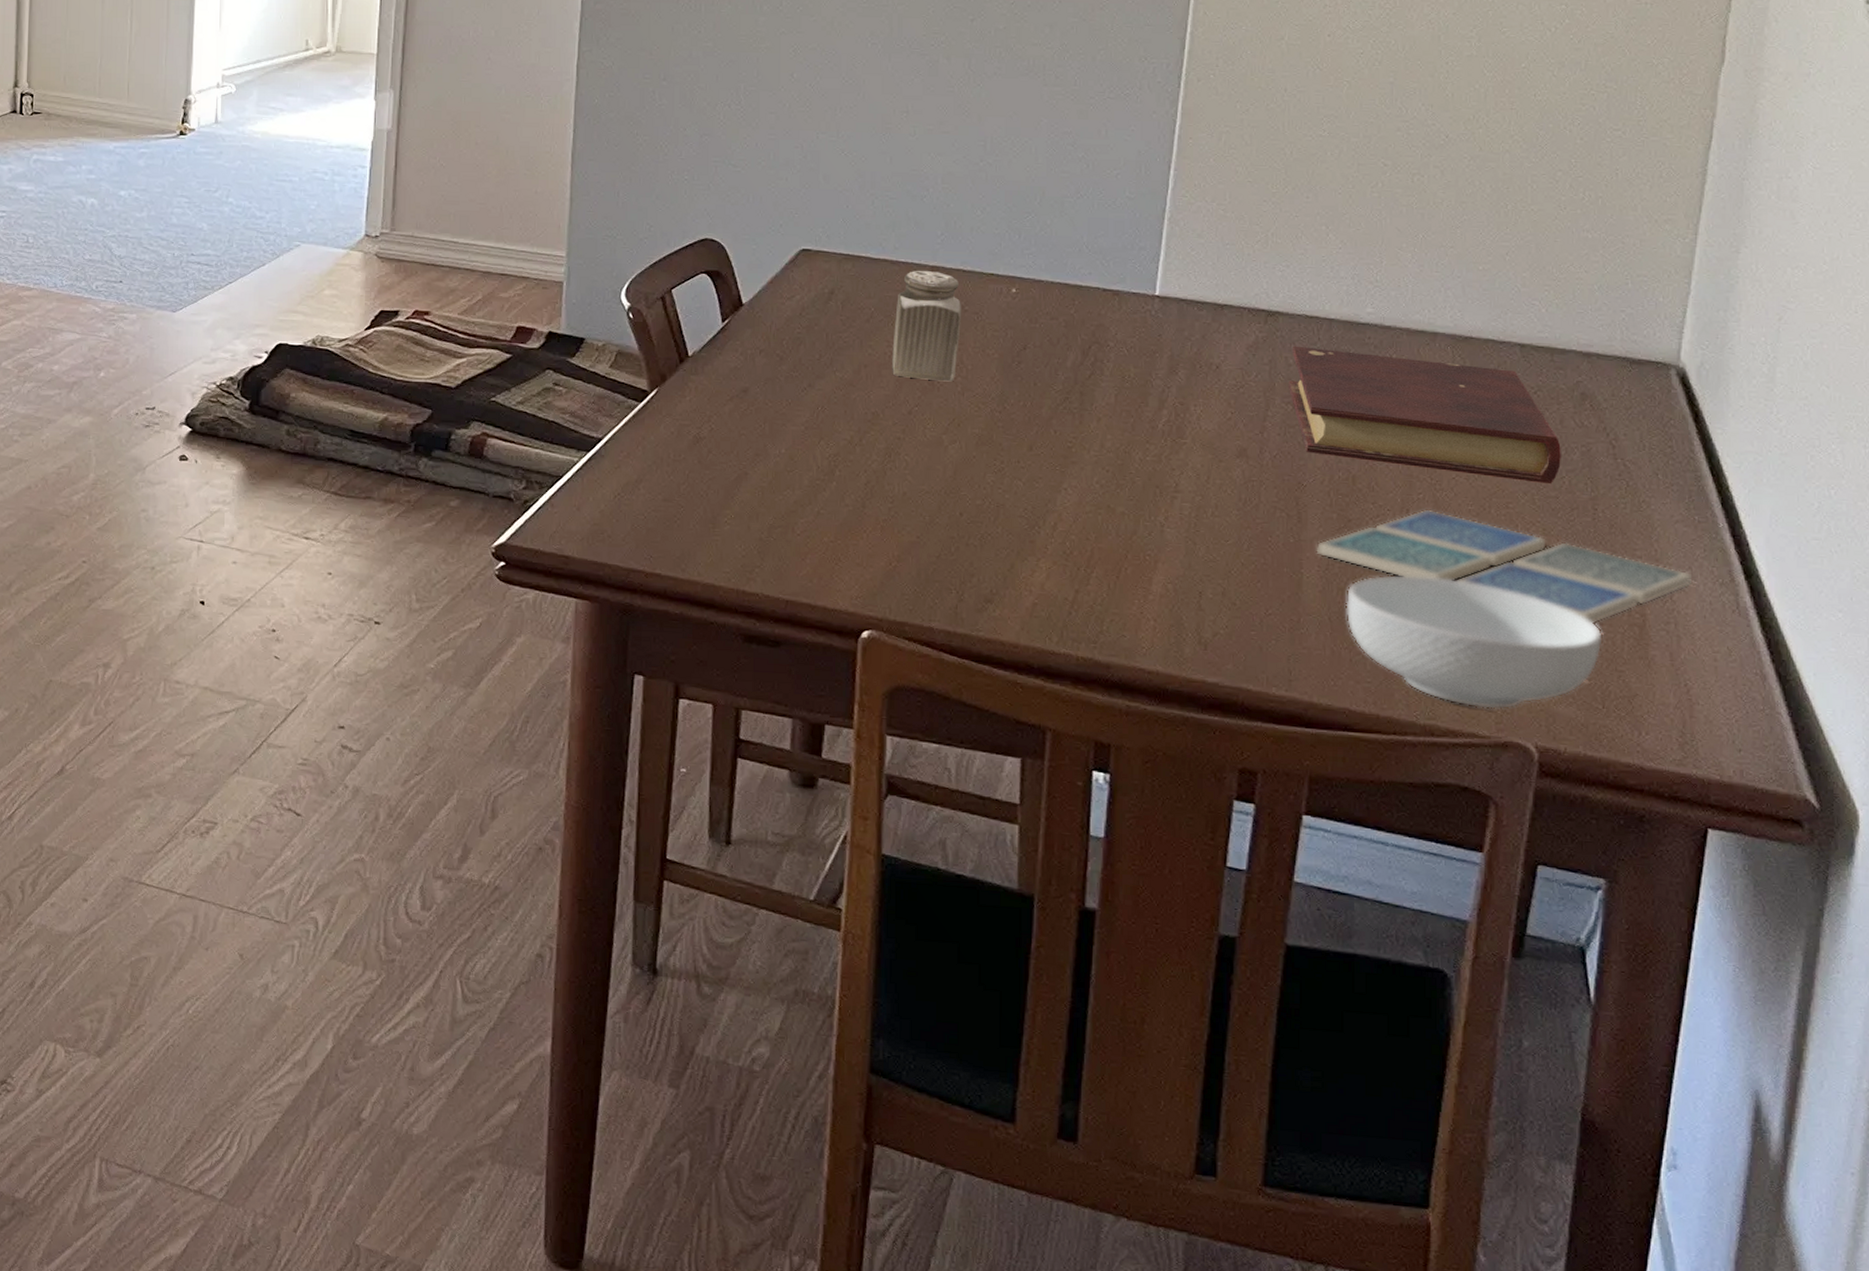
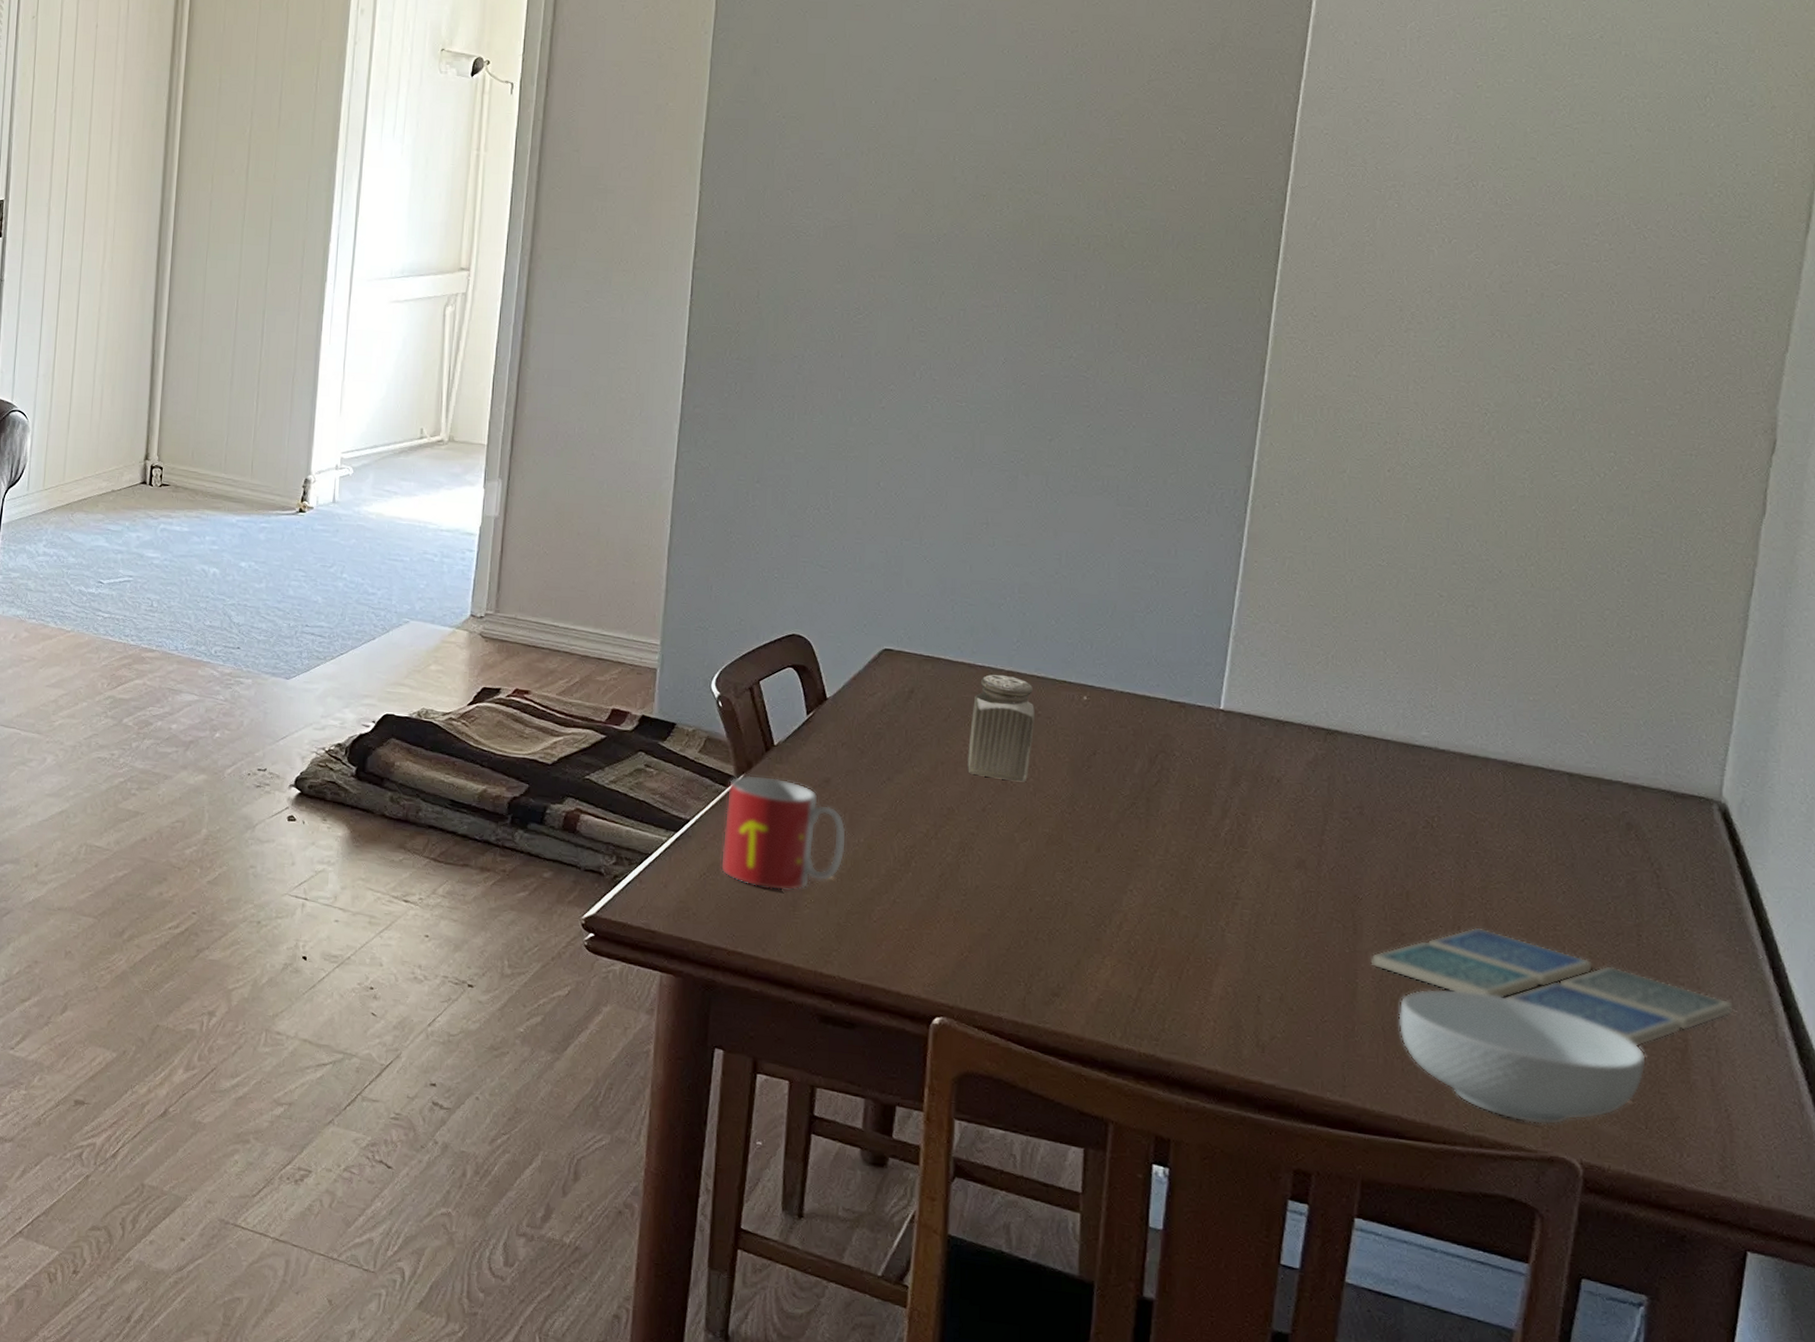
mug: none [635,388,767,507] -> present [720,775,847,891]
book: present [1289,346,1561,485] -> none [1346,764,1607,910]

